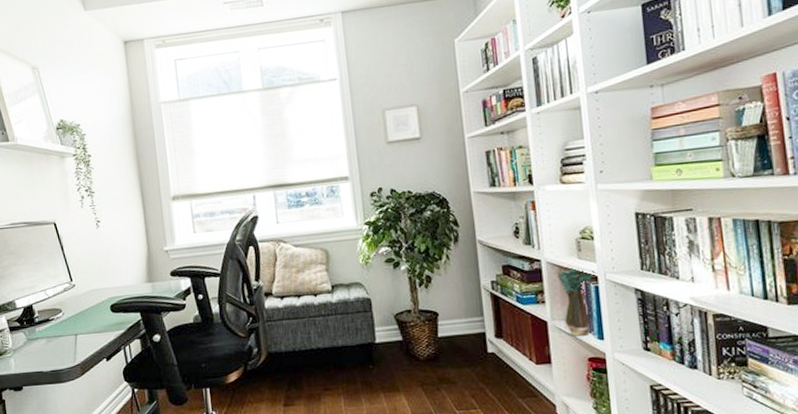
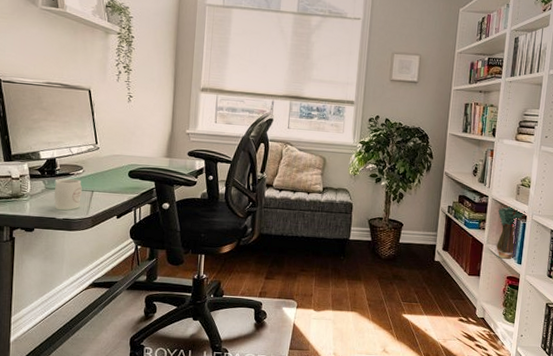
mug: none [36,324,66,362] -> present [53,178,82,211]

